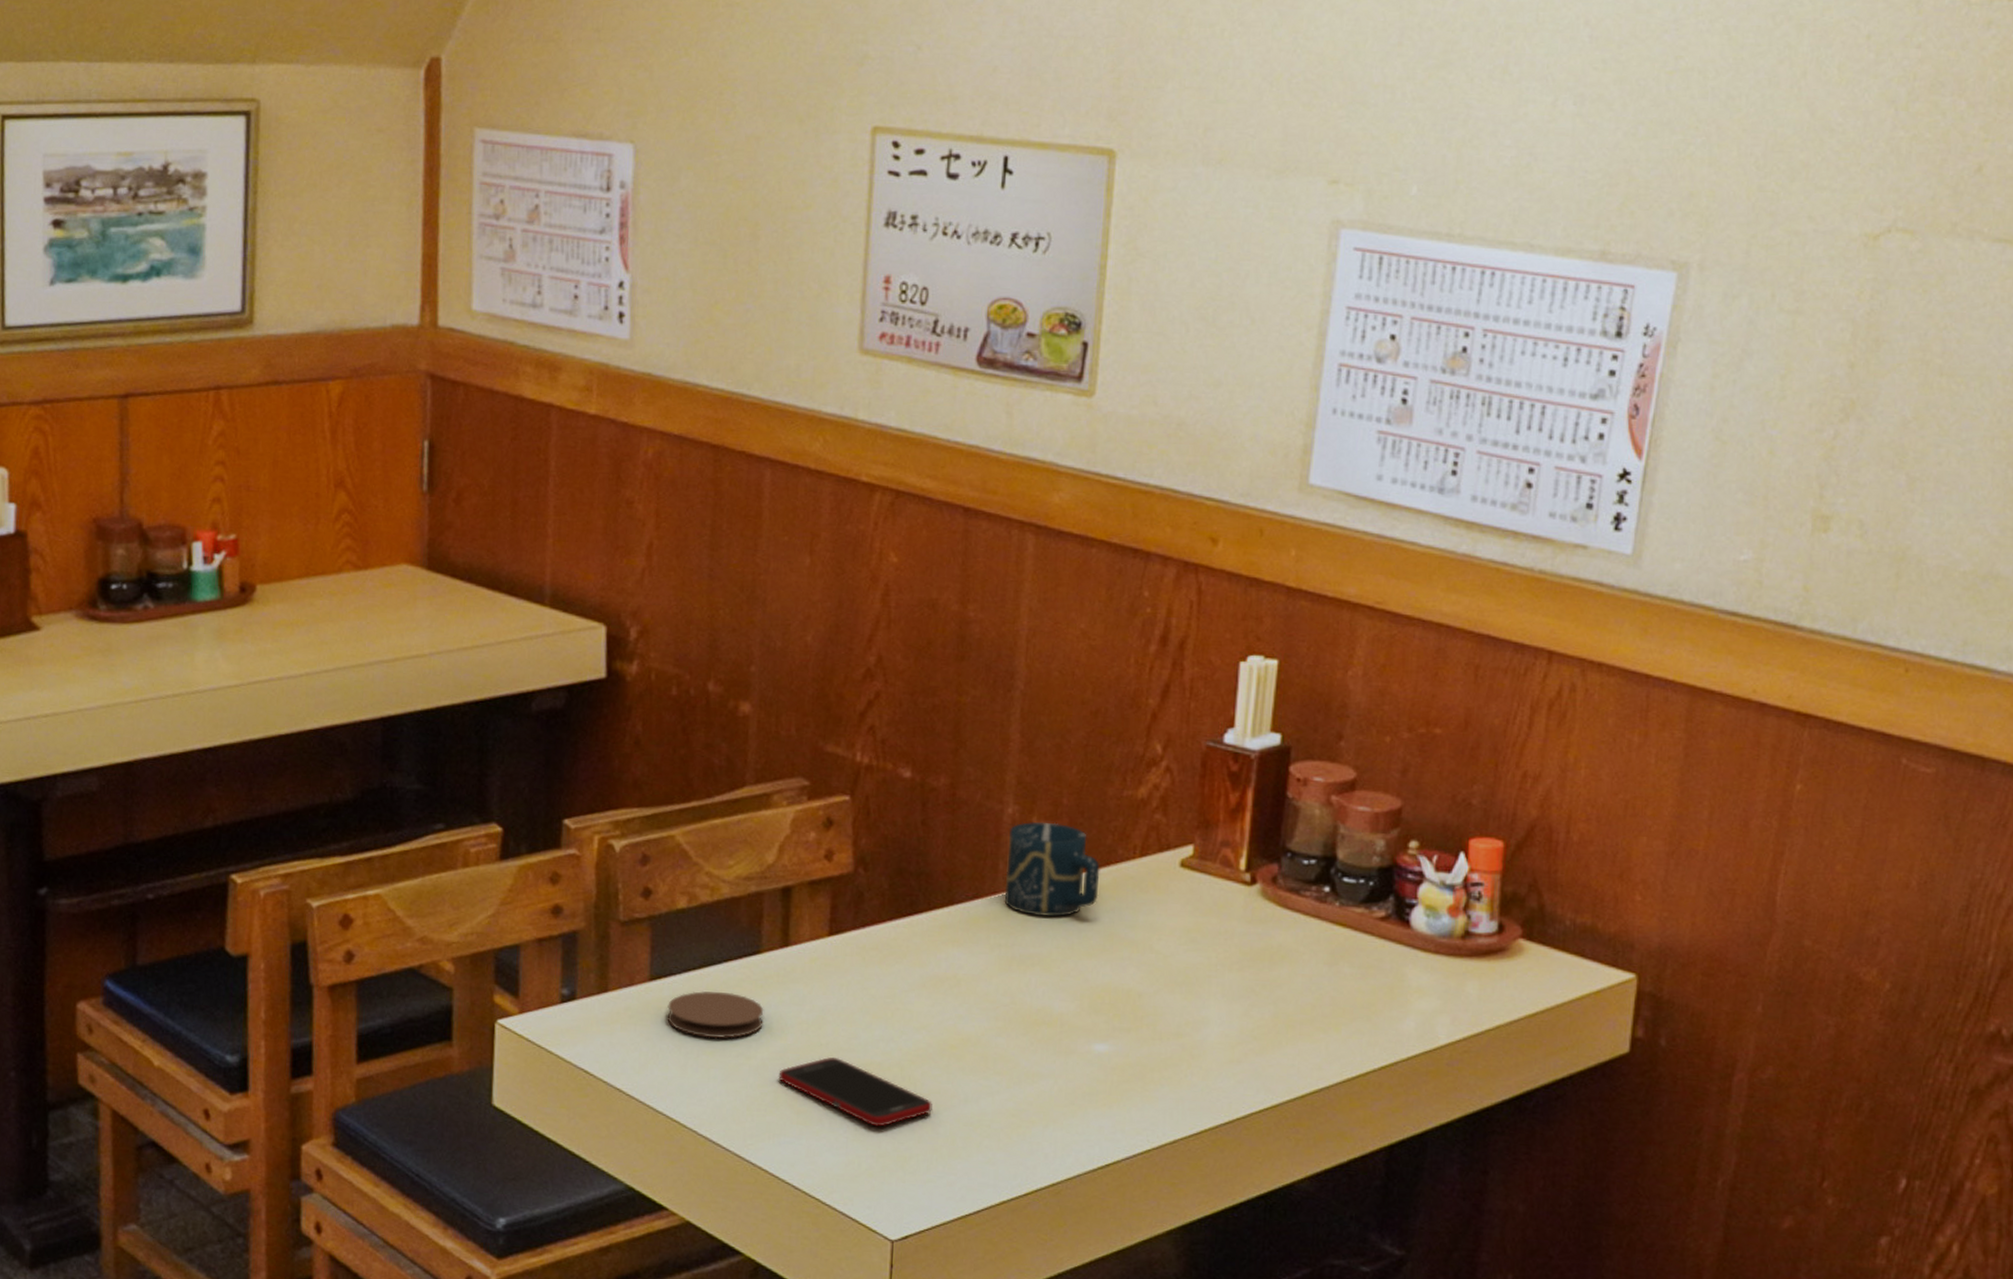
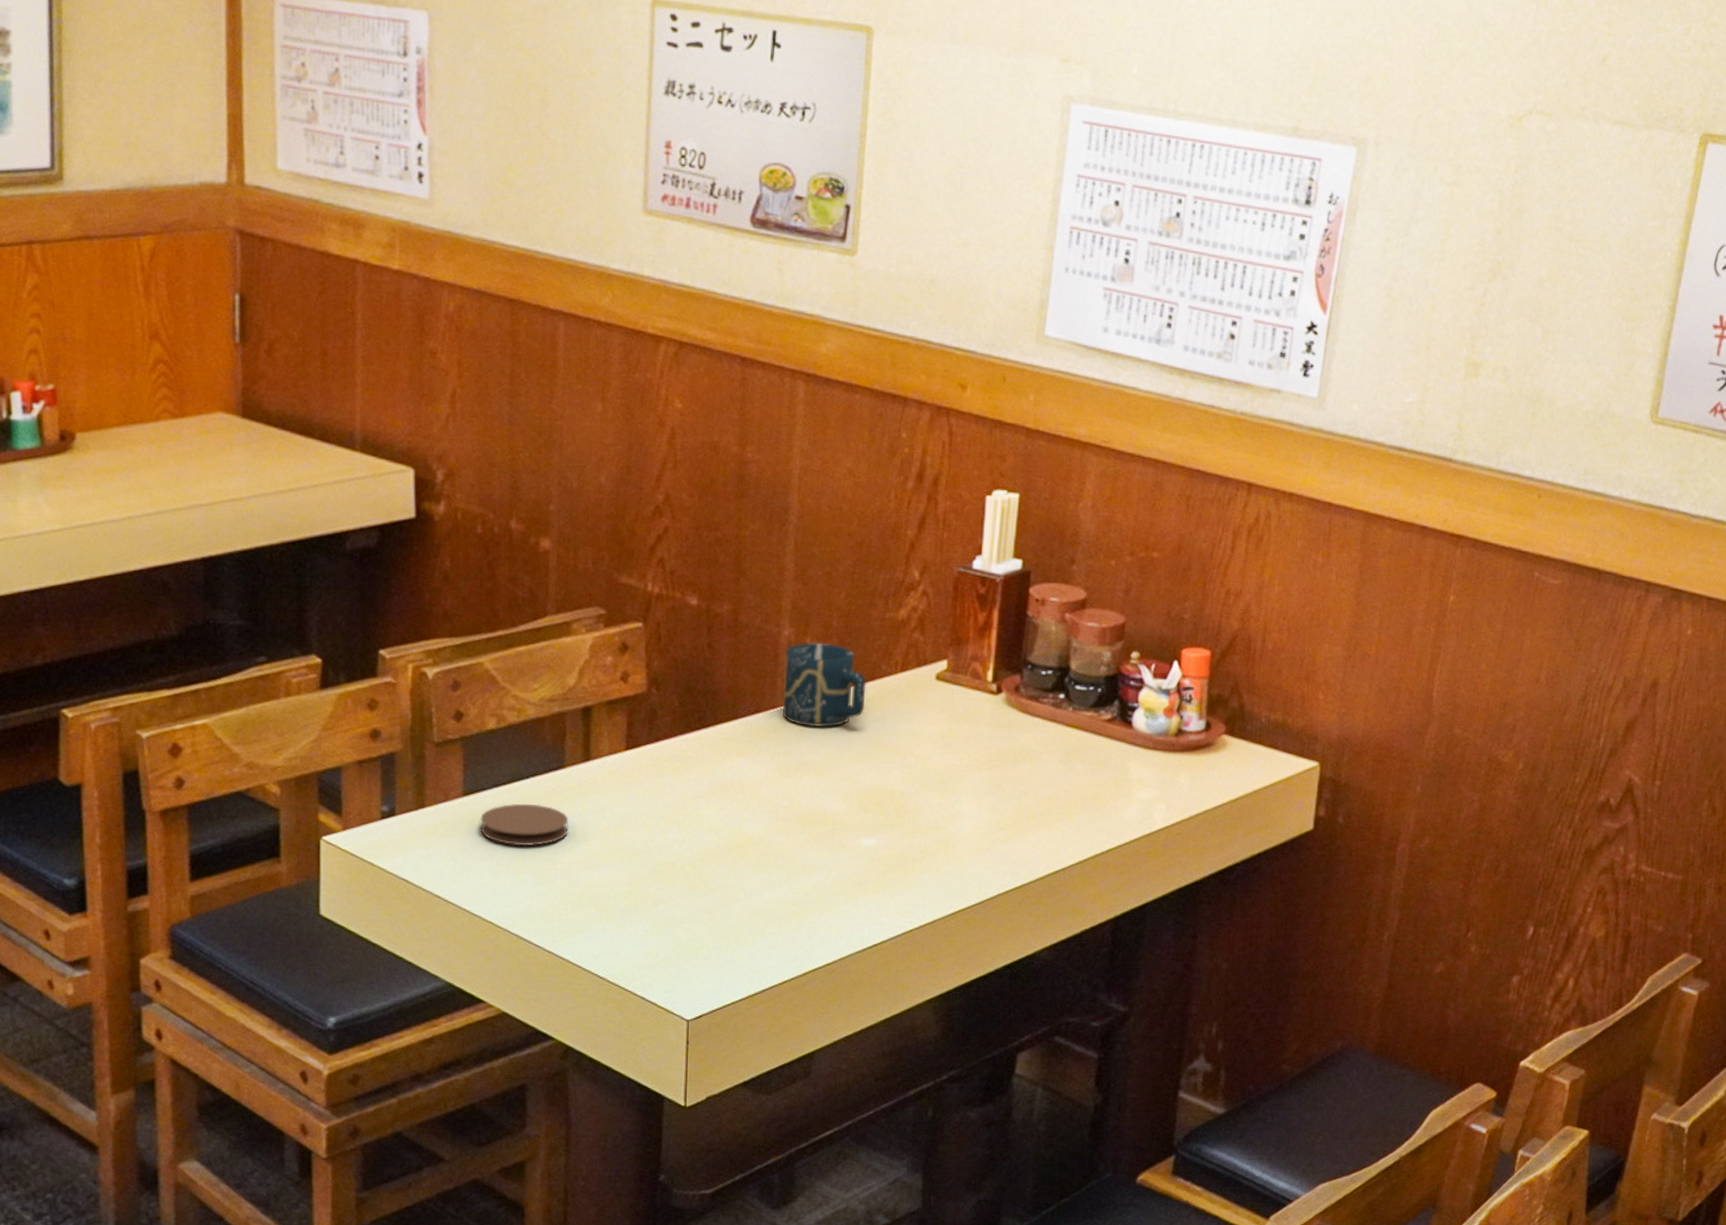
cell phone: present [778,1057,932,1127] -> none [583,859,721,920]

